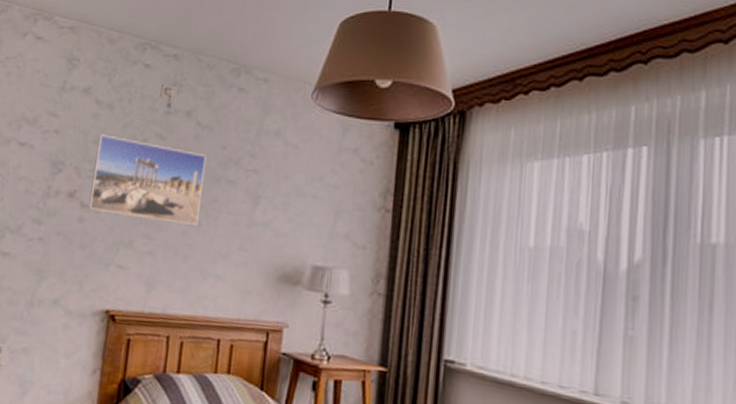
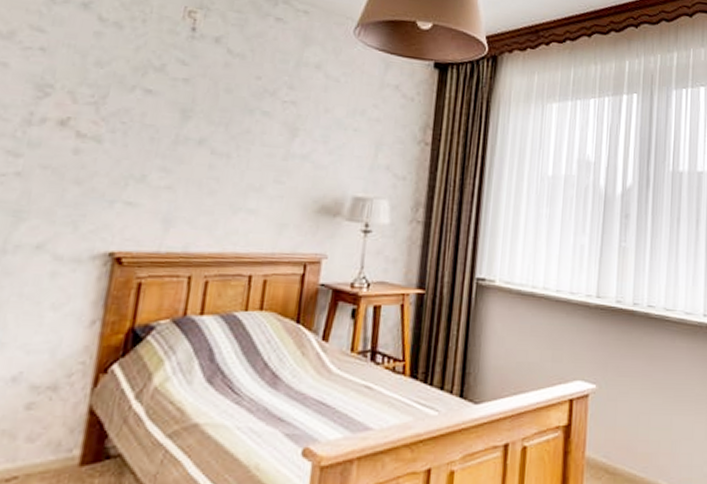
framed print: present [88,134,206,225] -> none [87,56,238,158]

